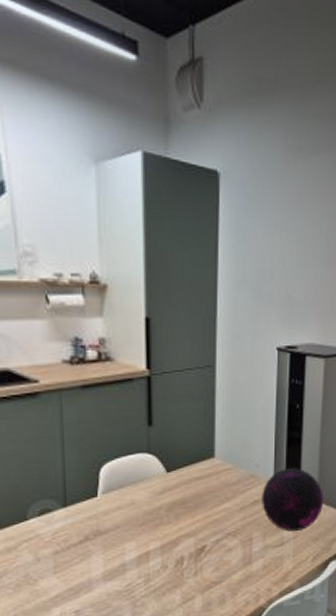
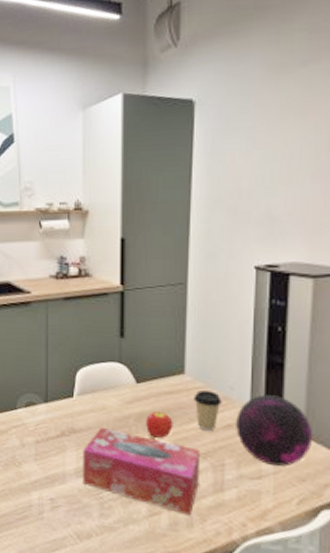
tissue box: none [111,523,231,594] -> present [83,427,201,516]
fruit: none [178,497,205,525] -> present [146,410,173,438]
coffee cup: none [223,471,249,511] -> present [193,390,222,432]

